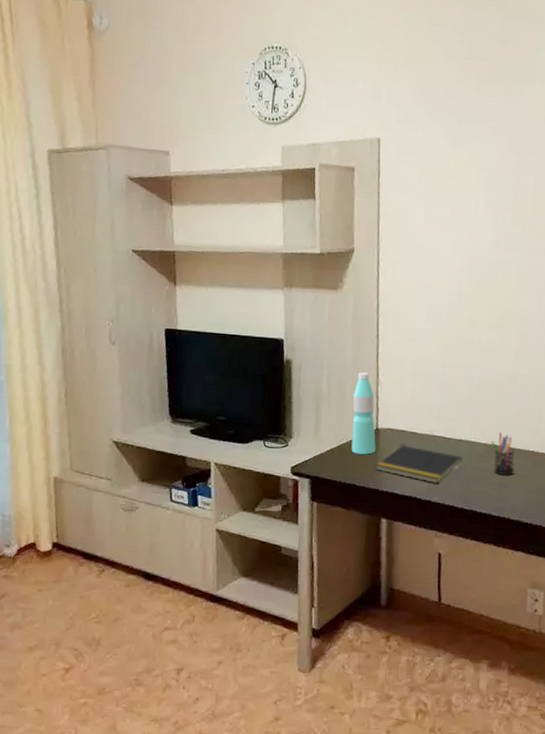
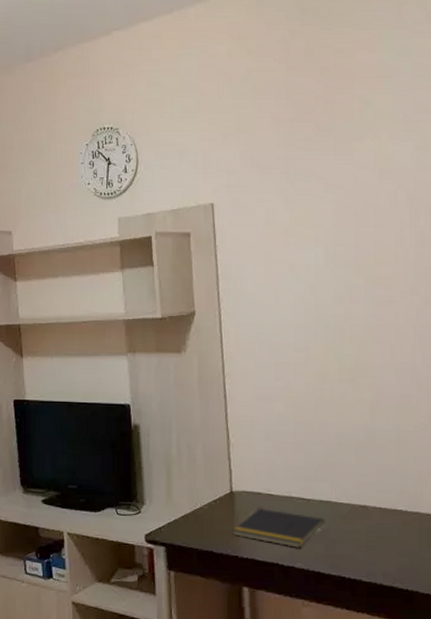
water bottle: present [351,372,376,455] -> none [204,434,232,520]
pen holder: present [490,432,514,476] -> none [353,490,382,538]

